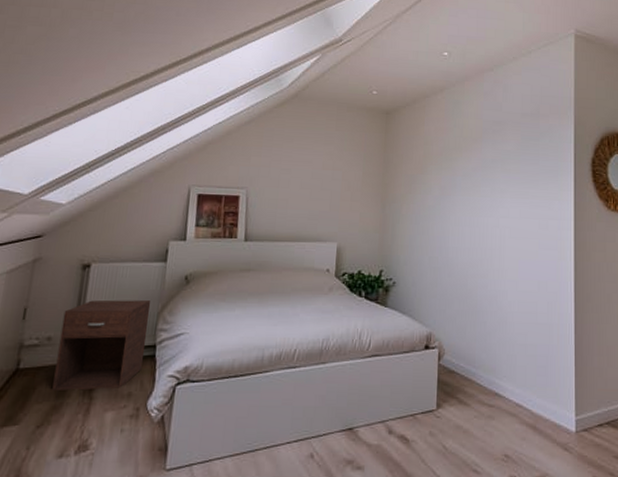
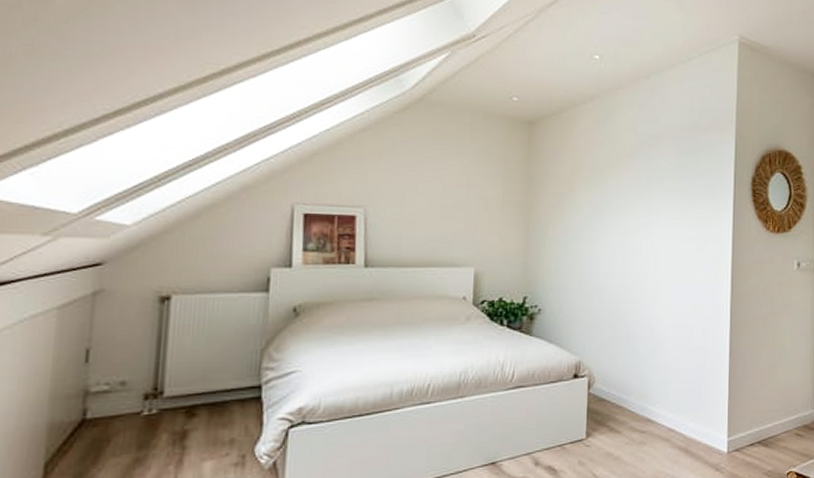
nightstand: present [52,300,151,390] -> none [132,336,252,441]

